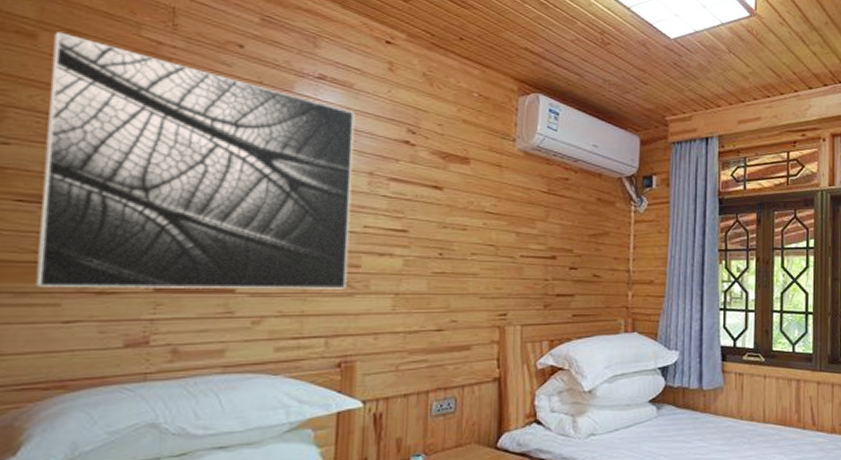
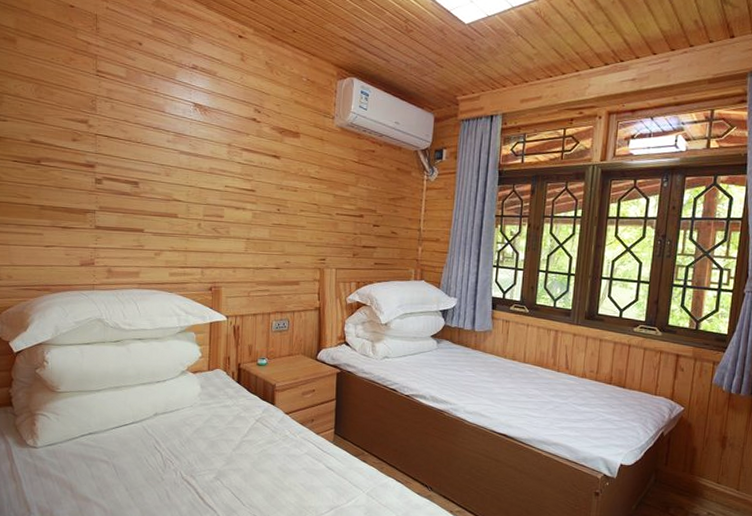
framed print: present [35,32,355,289] -> none [26,37,218,233]

